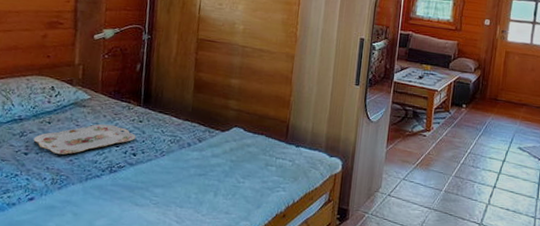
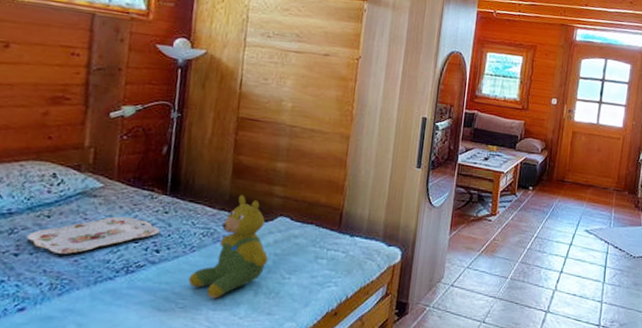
teddy bear: none [159,107,226,198] -> present [188,195,269,299]

